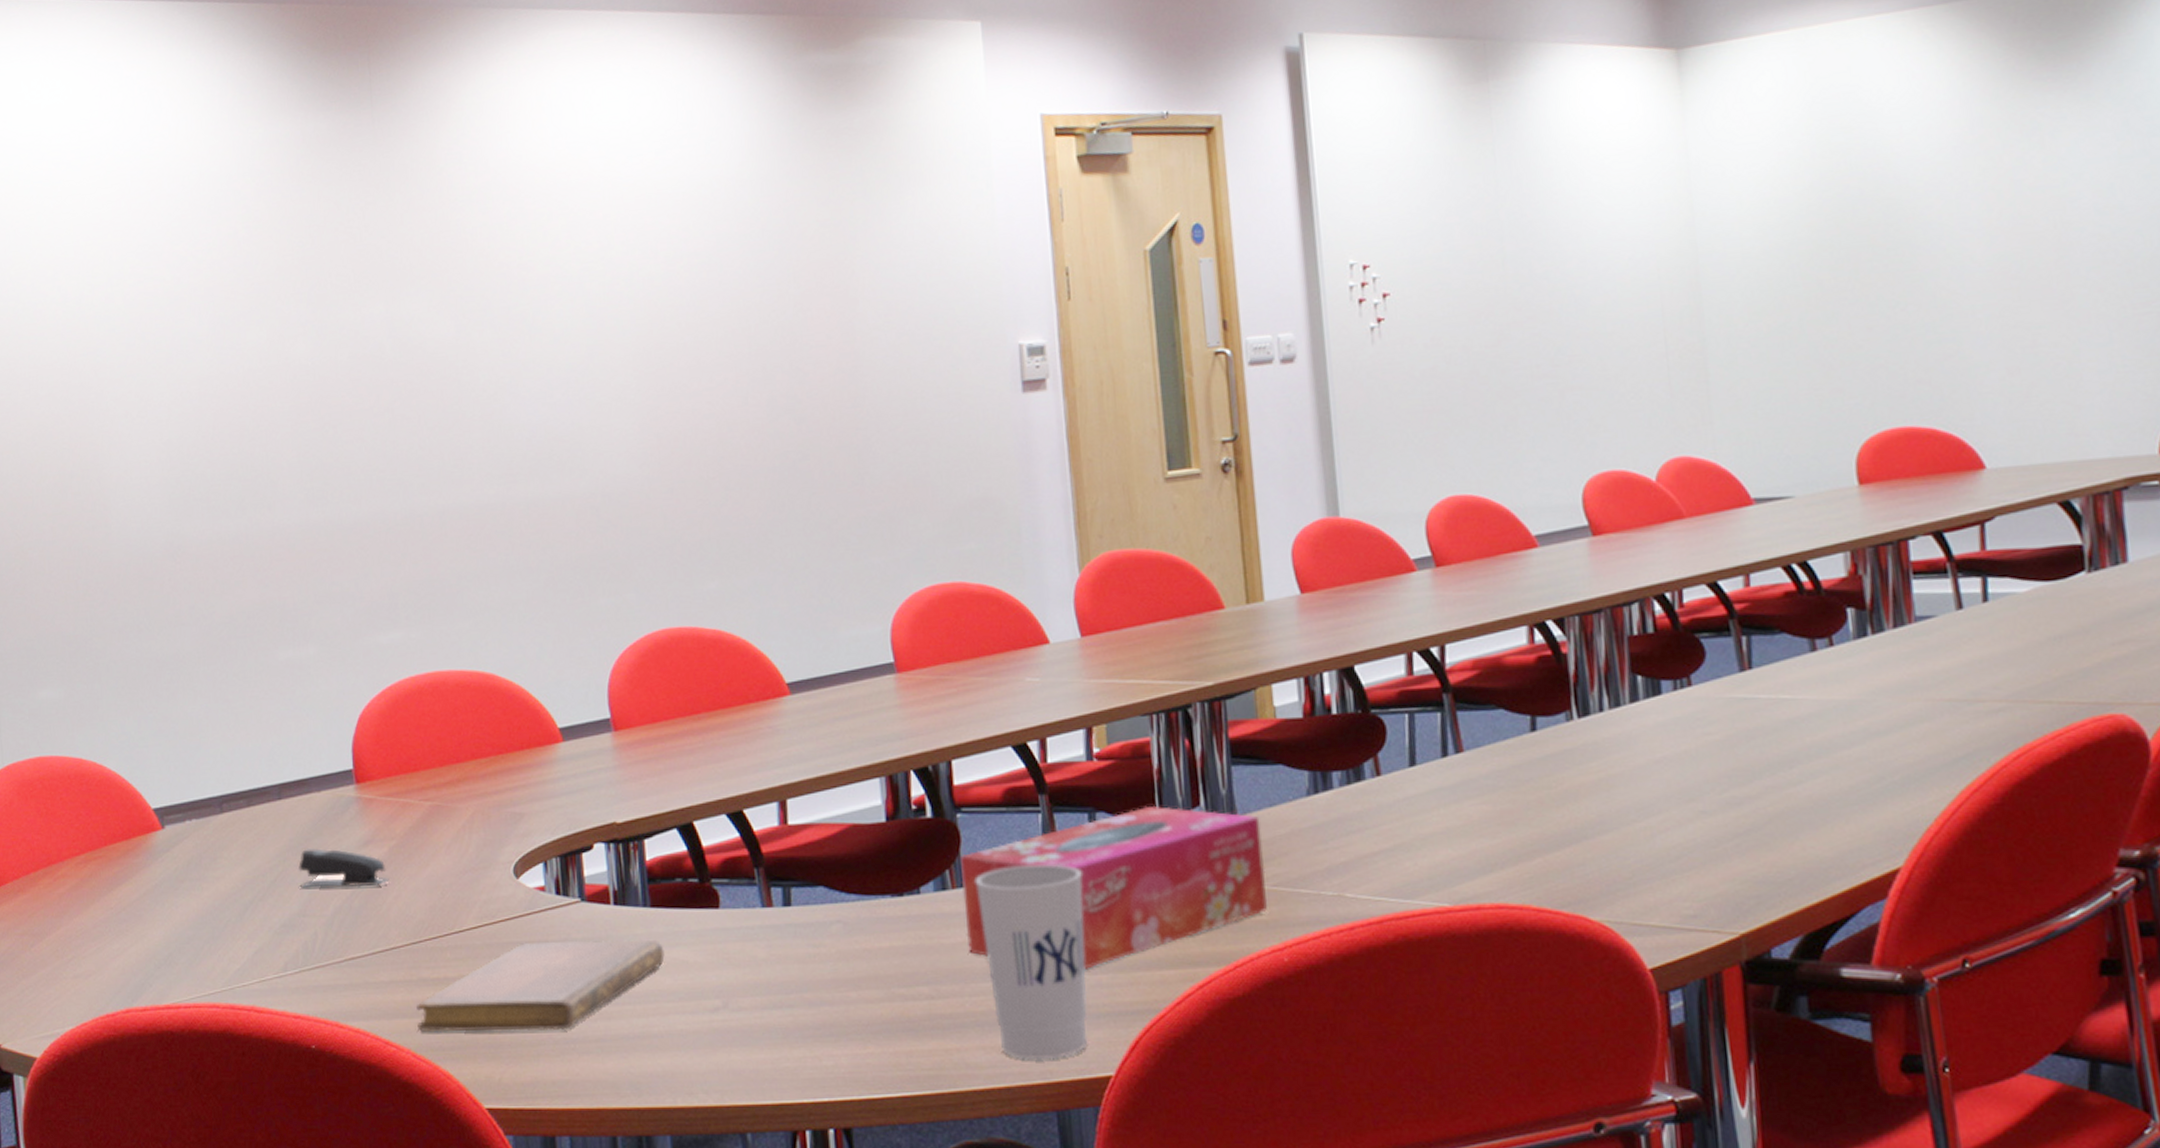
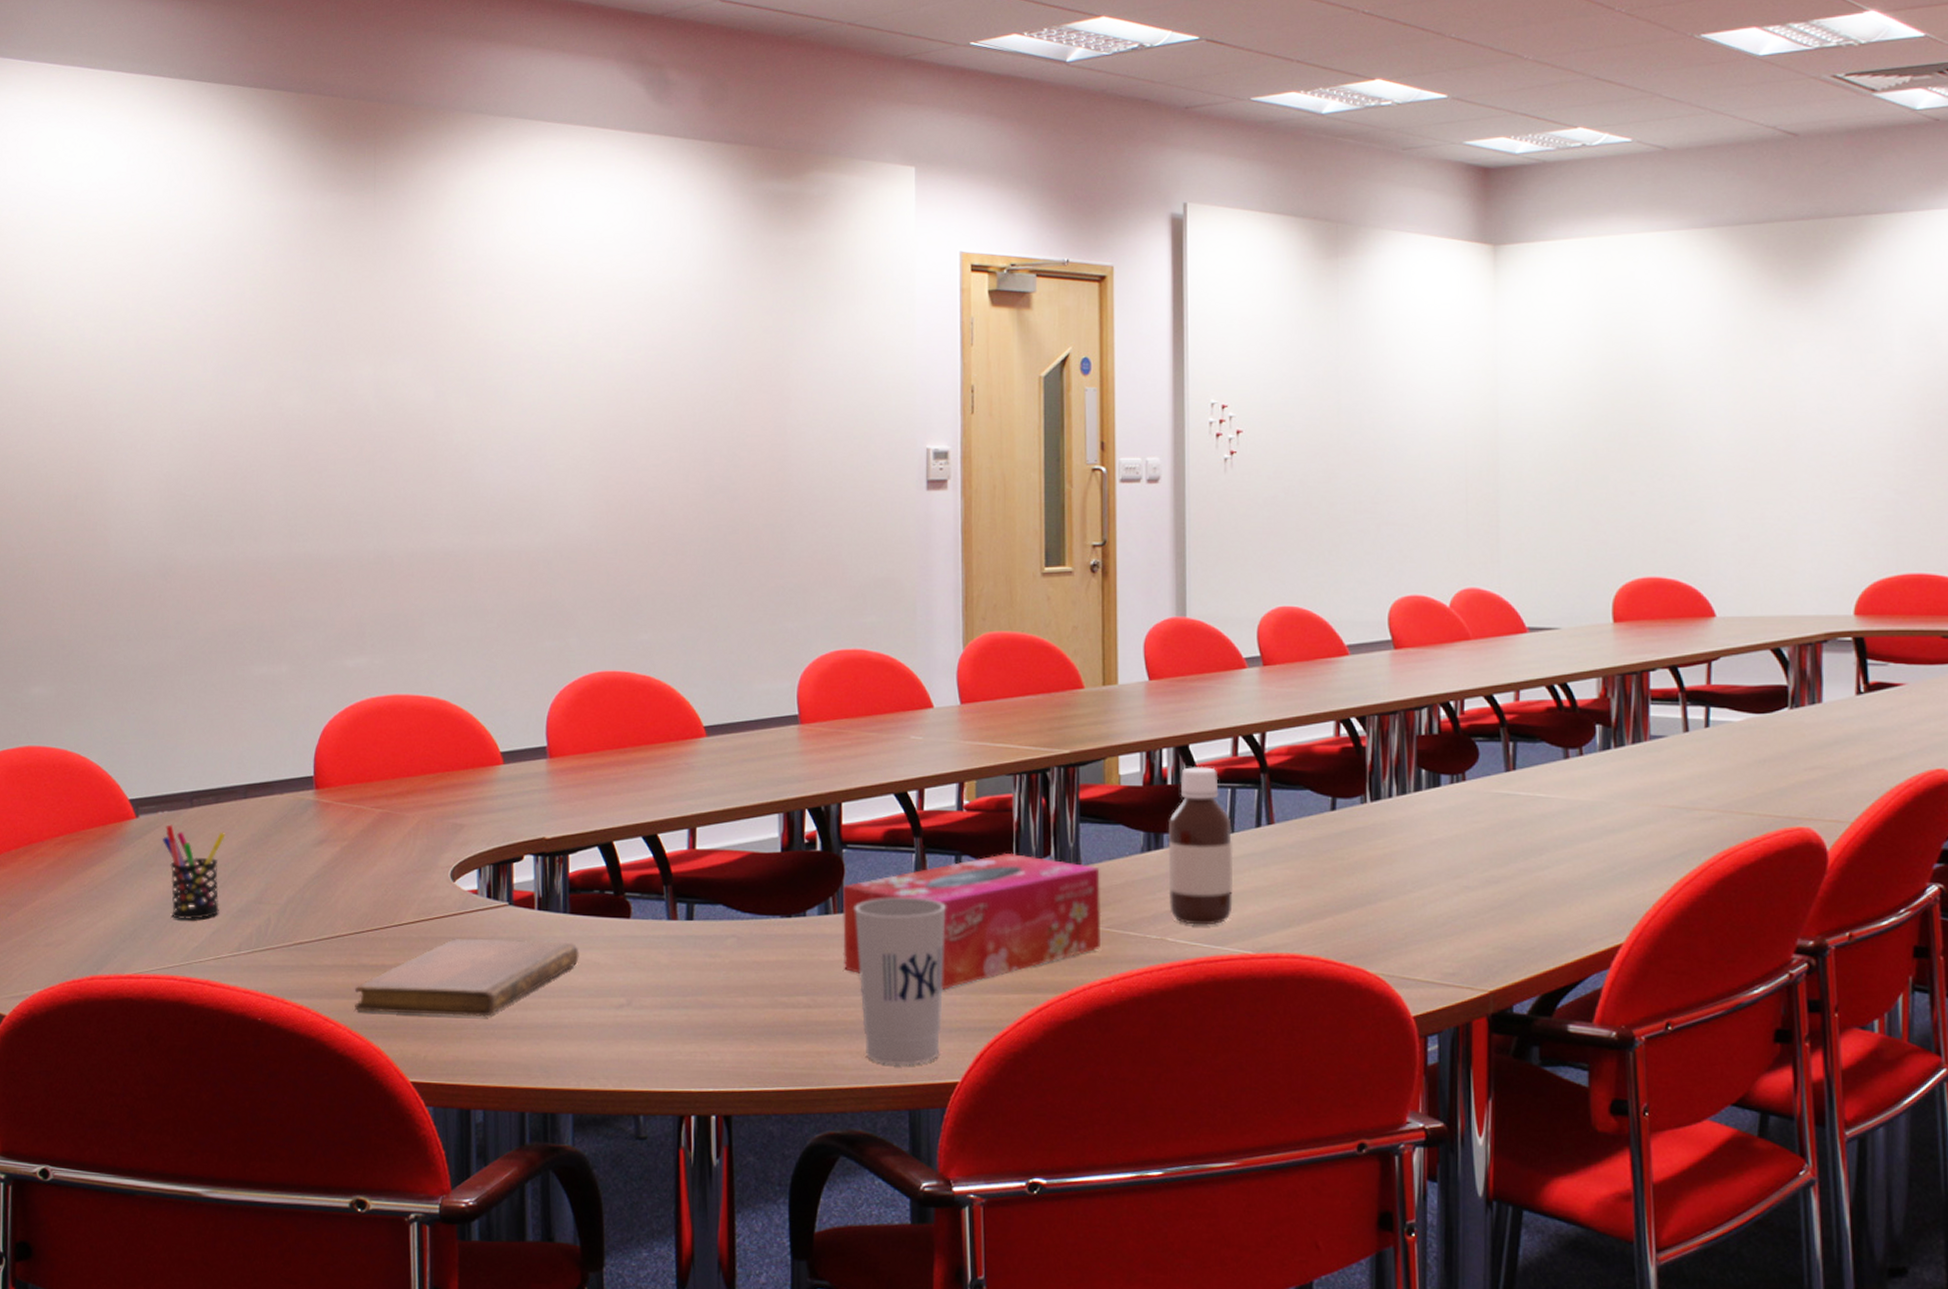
pen holder: none [193,834,261,939] -> present [163,824,226,920]
stapler: present [298,848,390,887] -> none [257,844,339,881]
bottle: none [1337,690,1421,877] -> present [1168,767,1234,925]

